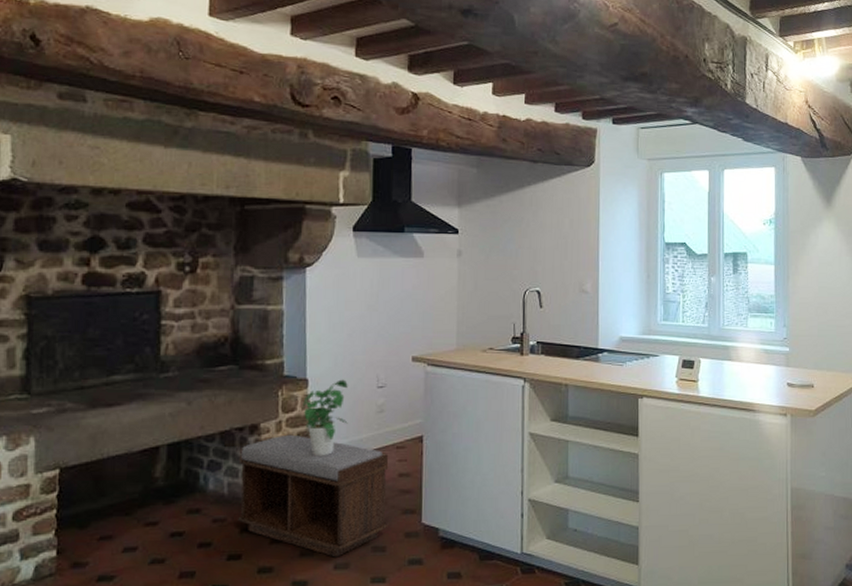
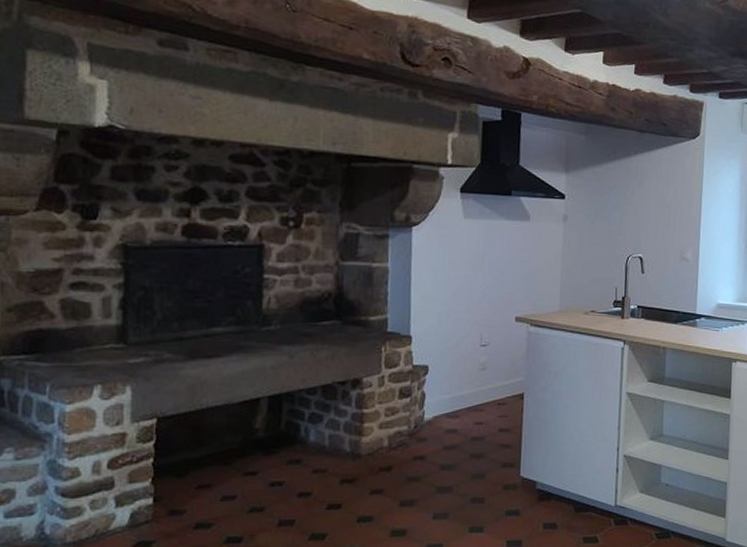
bench: present [238,434,389,558] -> none [338,389,490,508]
potted plant: present [301,379,348,456] -> none [404,337,451,411]

